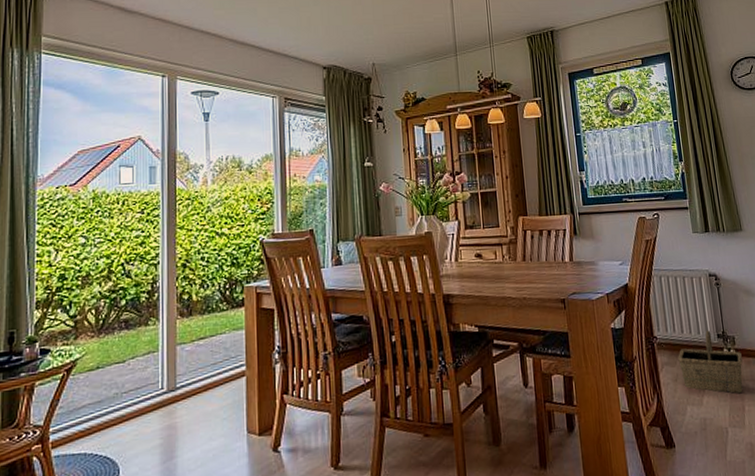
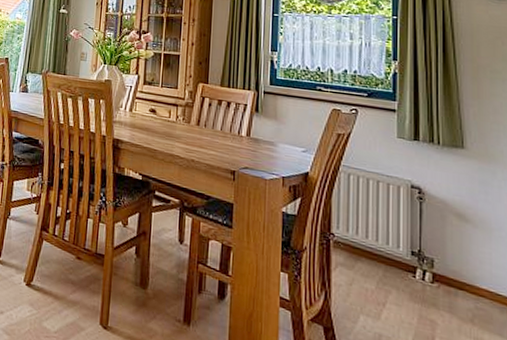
basket: present [678,330,743,393] -> none [357,243,440,321]

